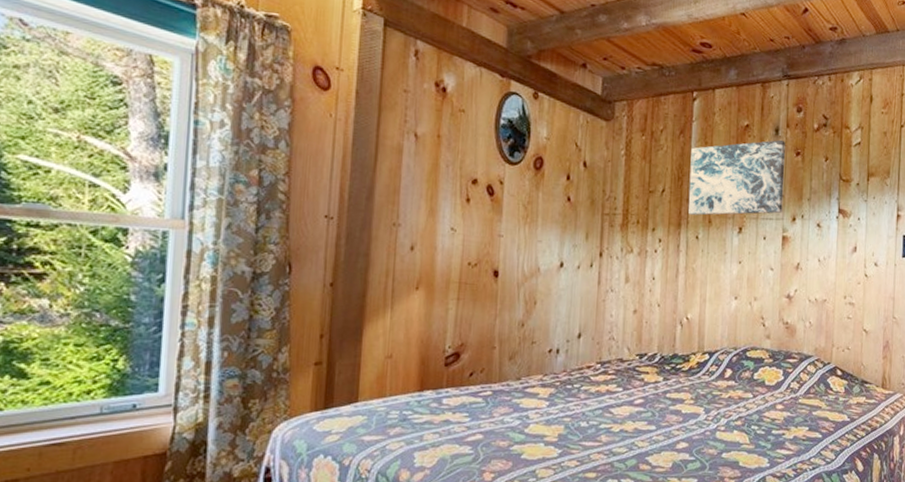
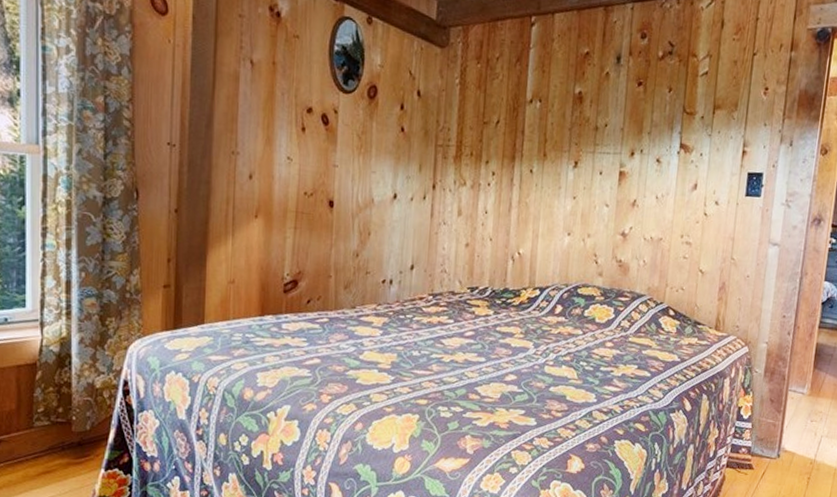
wall art: present [688,139,785,216] -> none [523,68,627,149]

